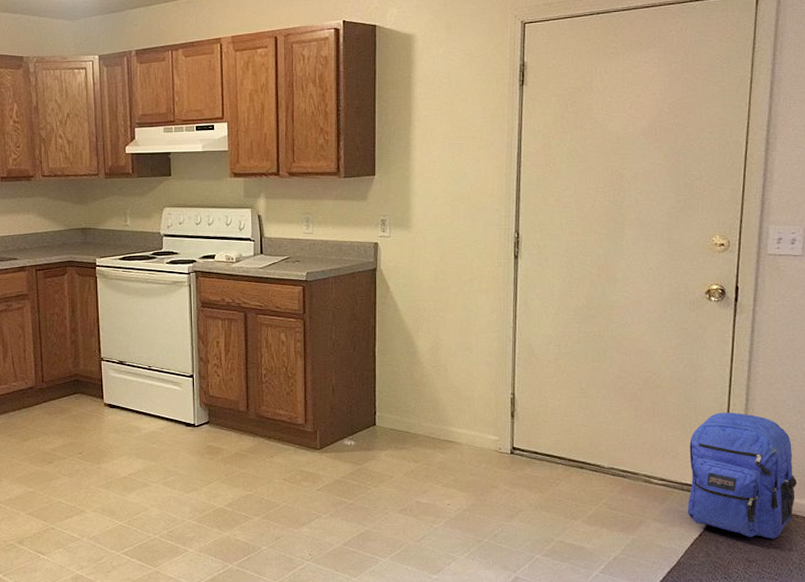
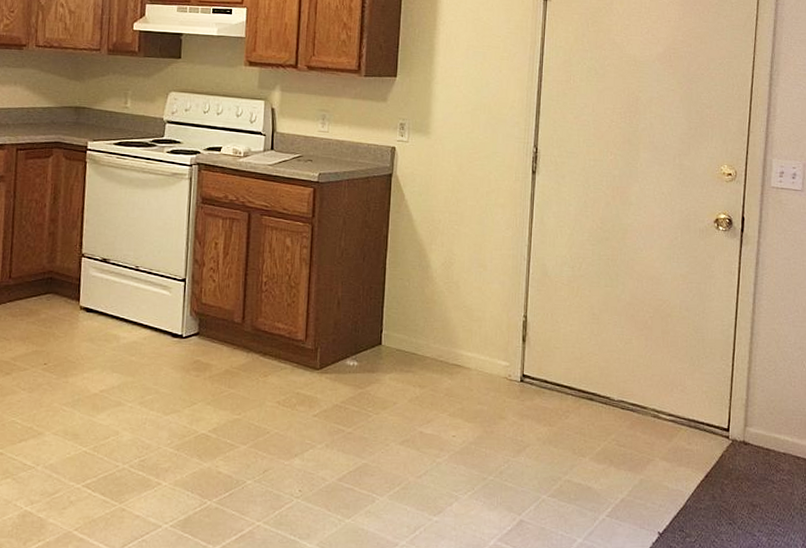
backpack: present [687,412,796,539] -> none [694,345,798,482]

